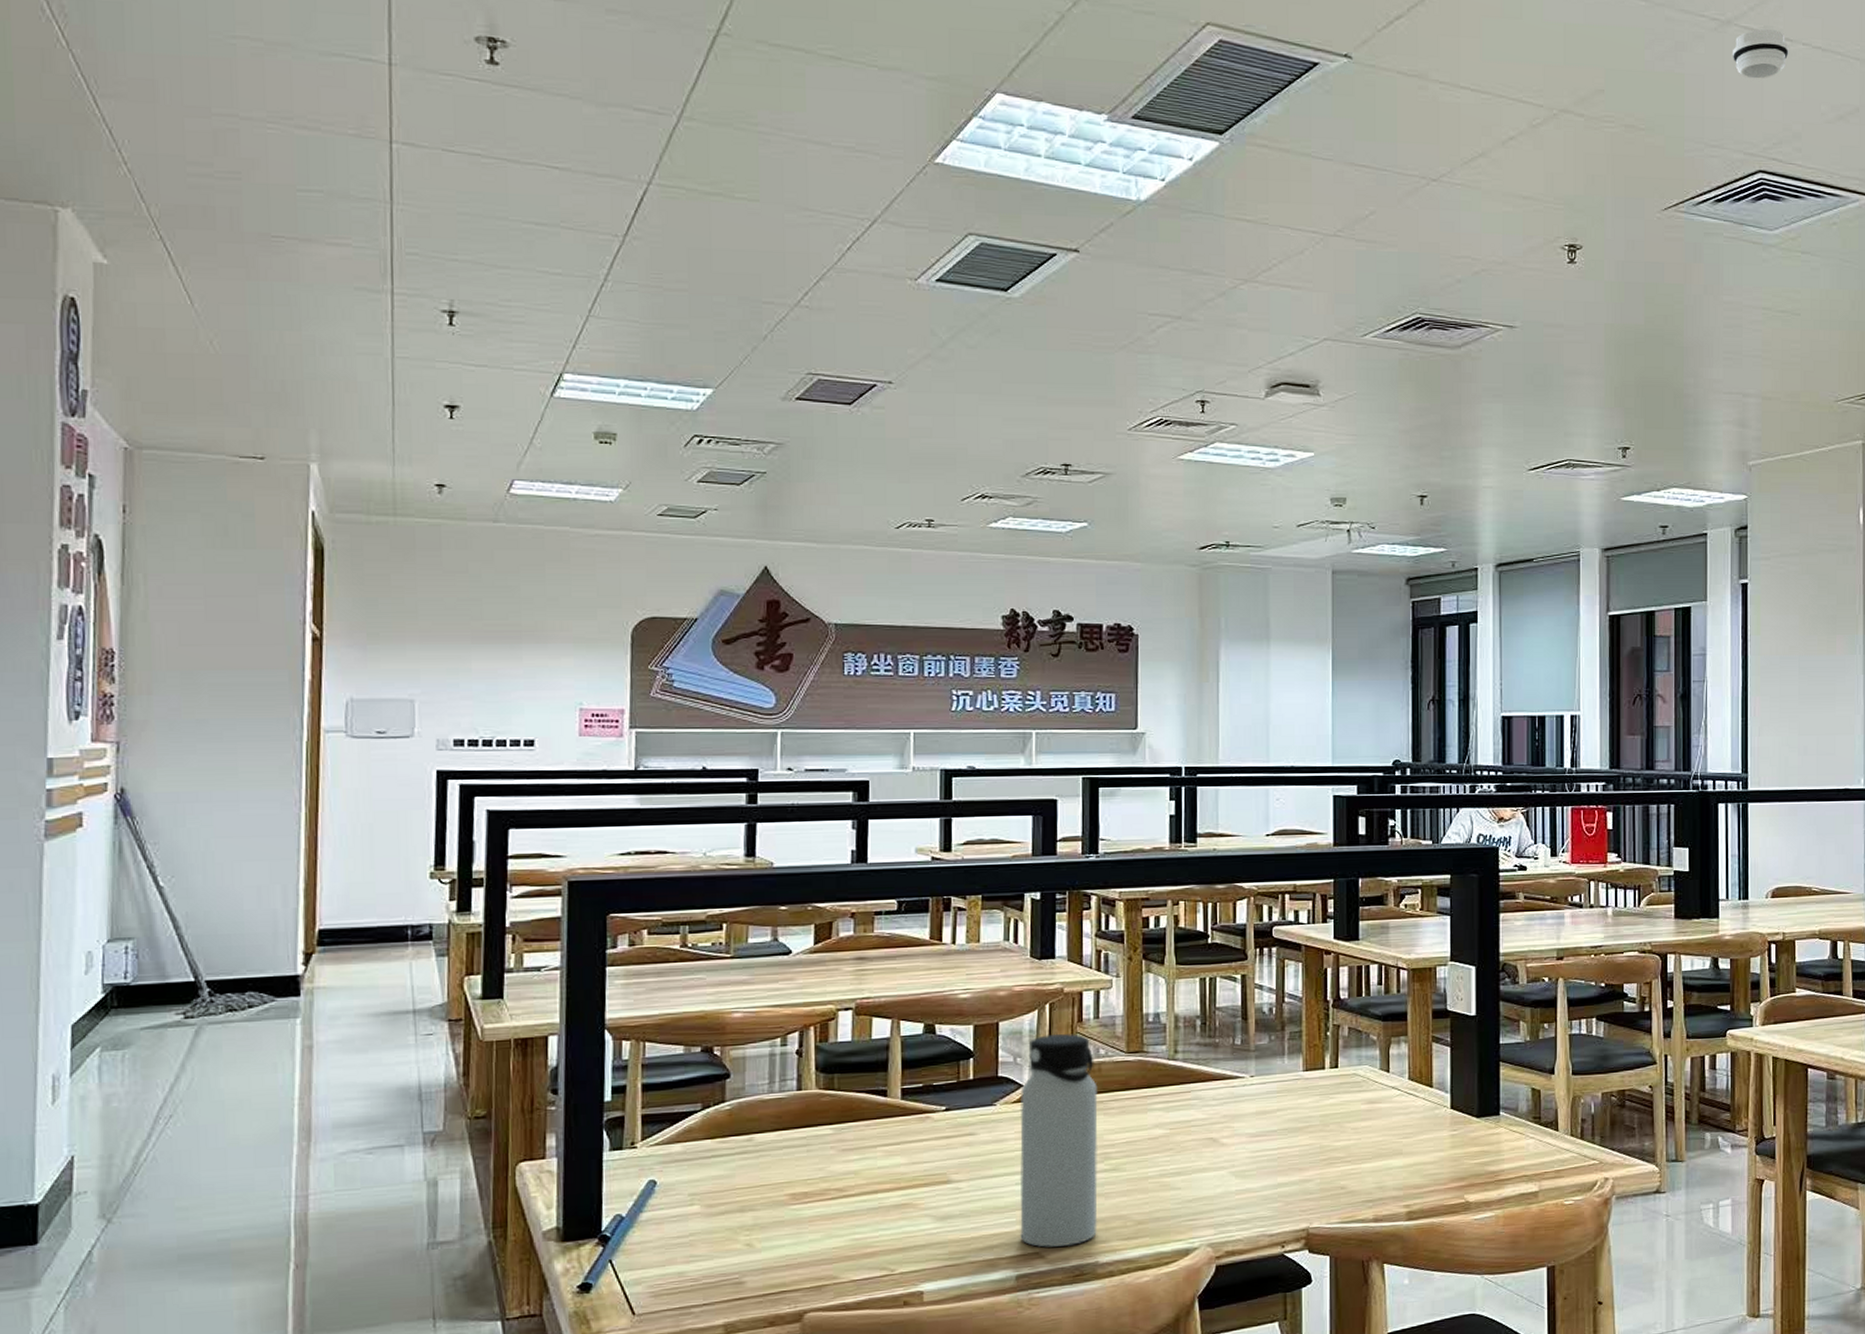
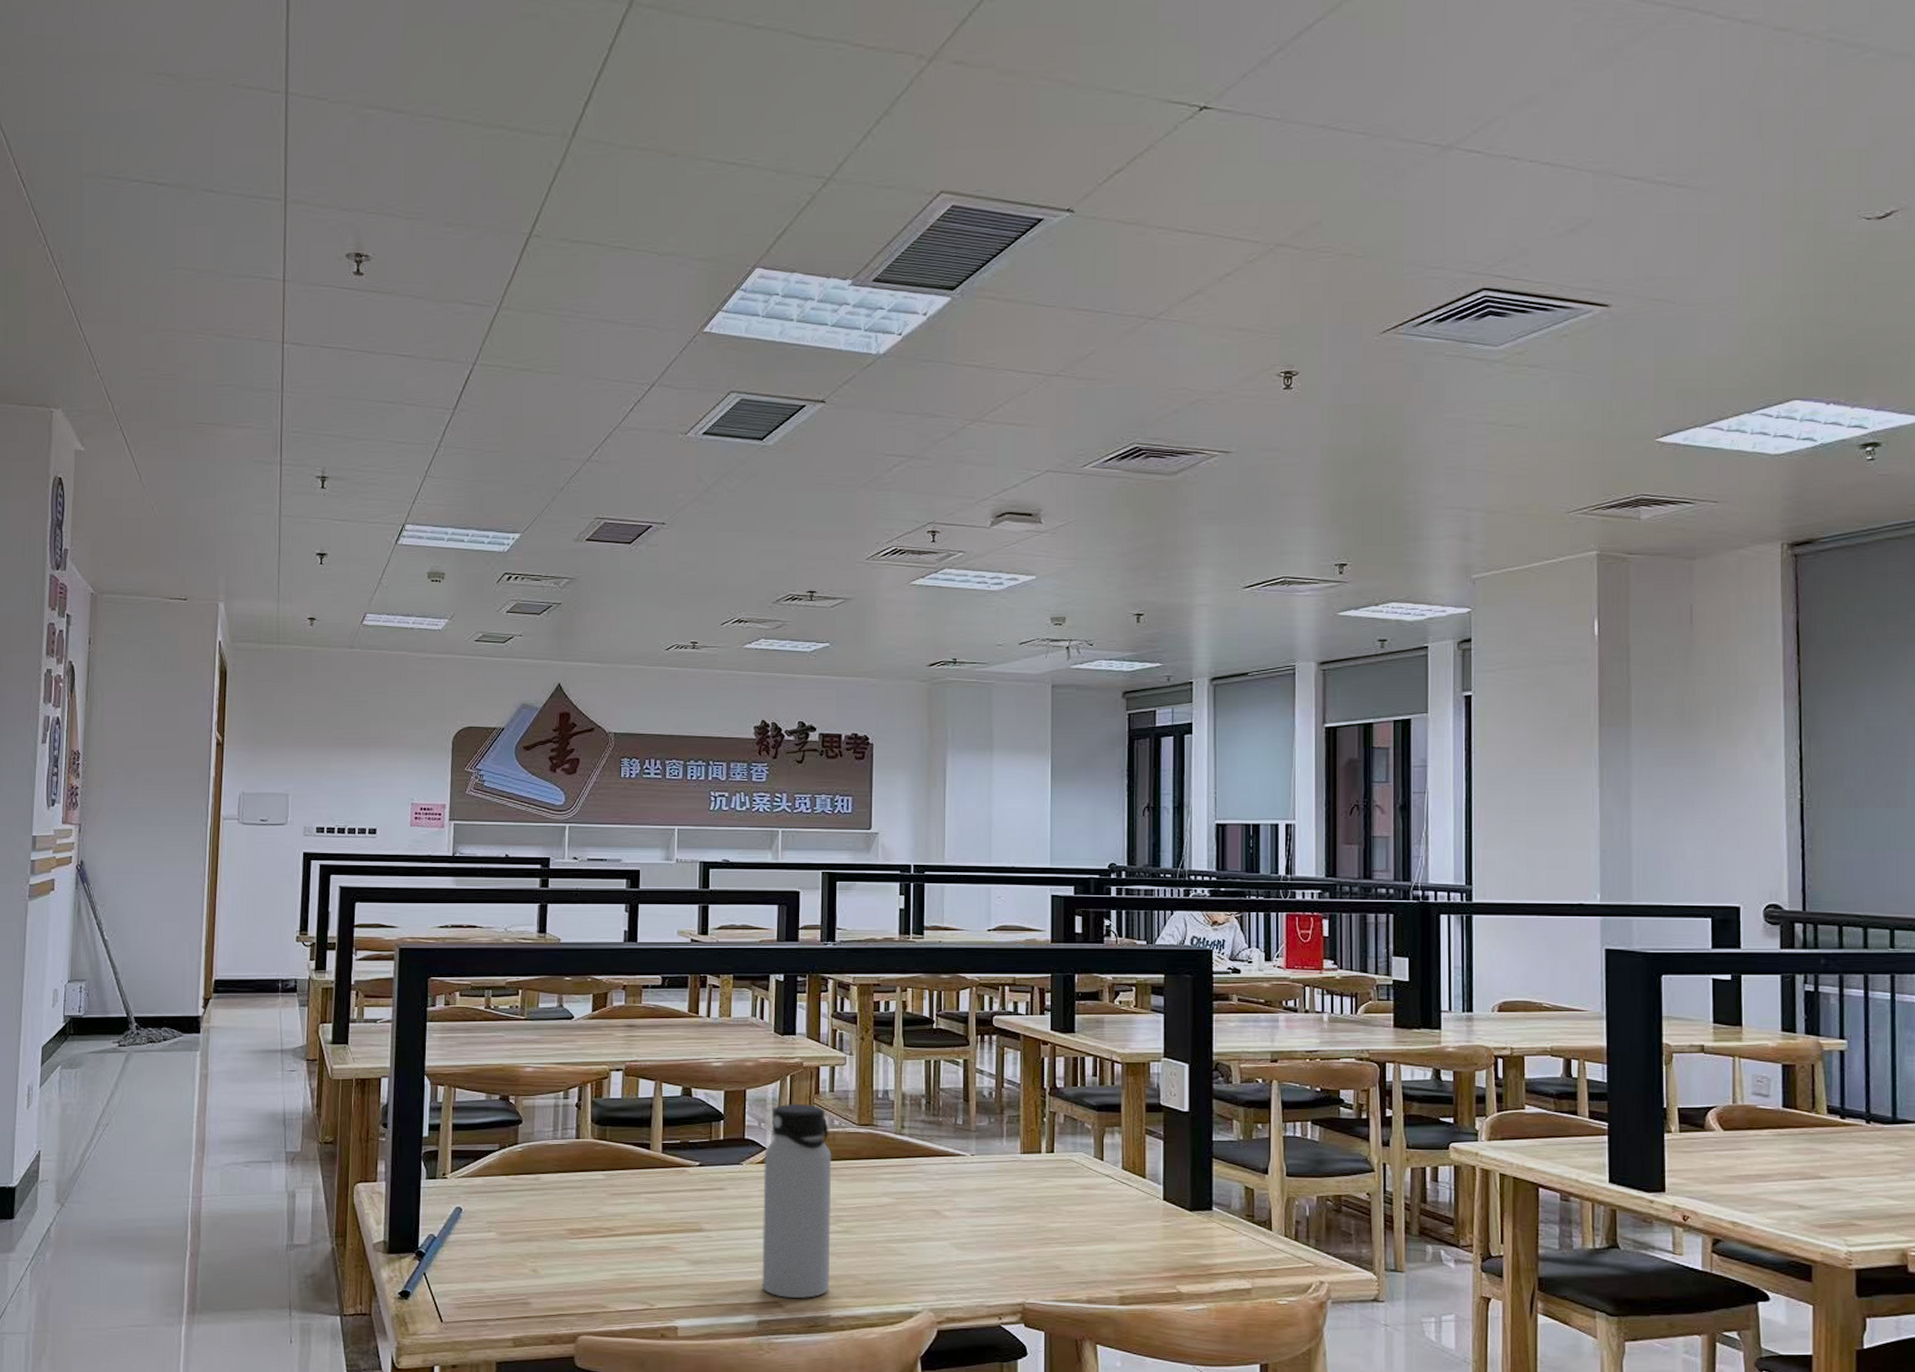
smoke detector: present [1732,28,1789,79] -> none [1453,149,1515,199]

